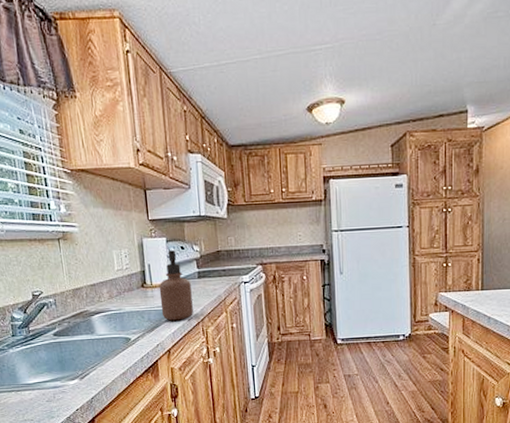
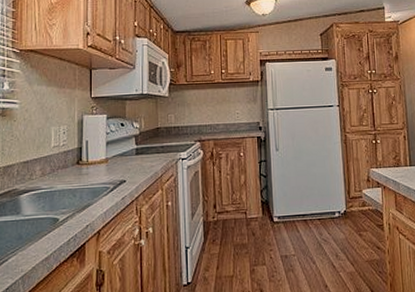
soap dispenser: present [159,250,193,321] -> none [95,127,128,199]

